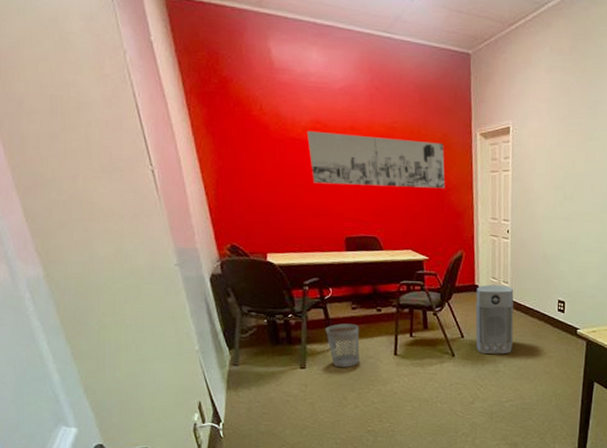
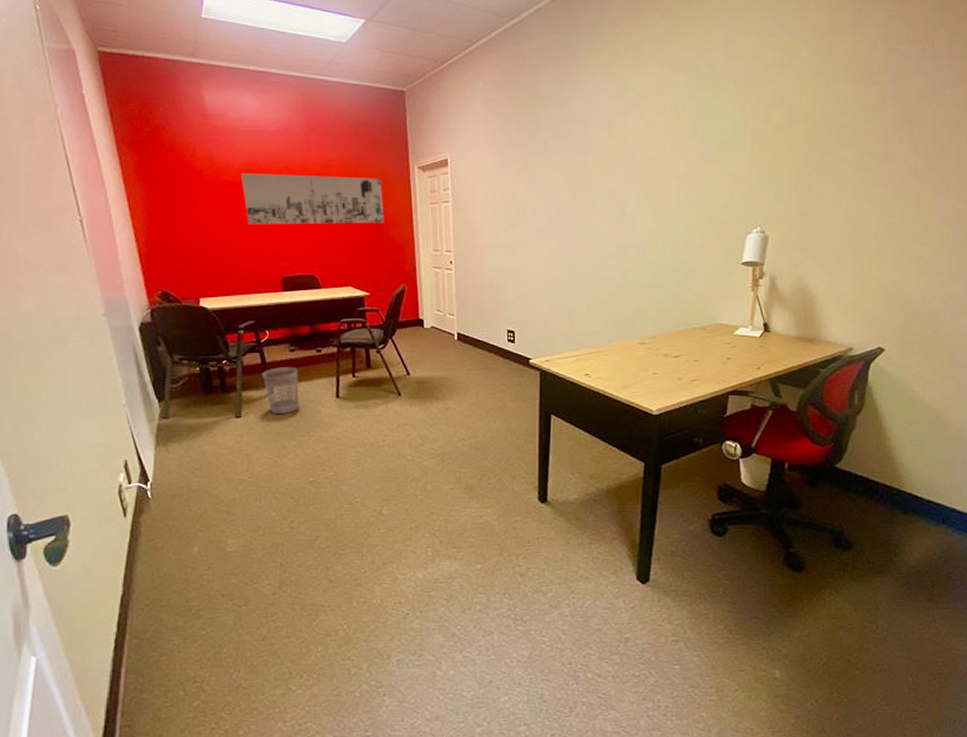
air purifier: present [475,284,514,354] -> none [421,318,463,390]

